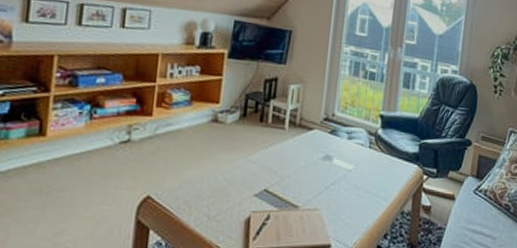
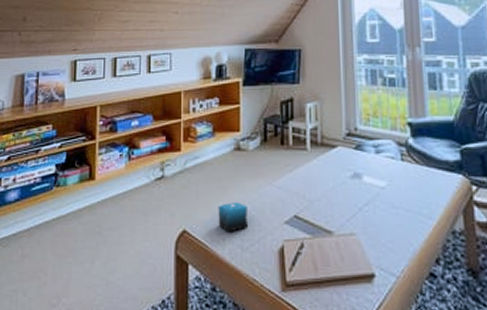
candle: none [186,172,218,201] -> present [218,202,249,232]

